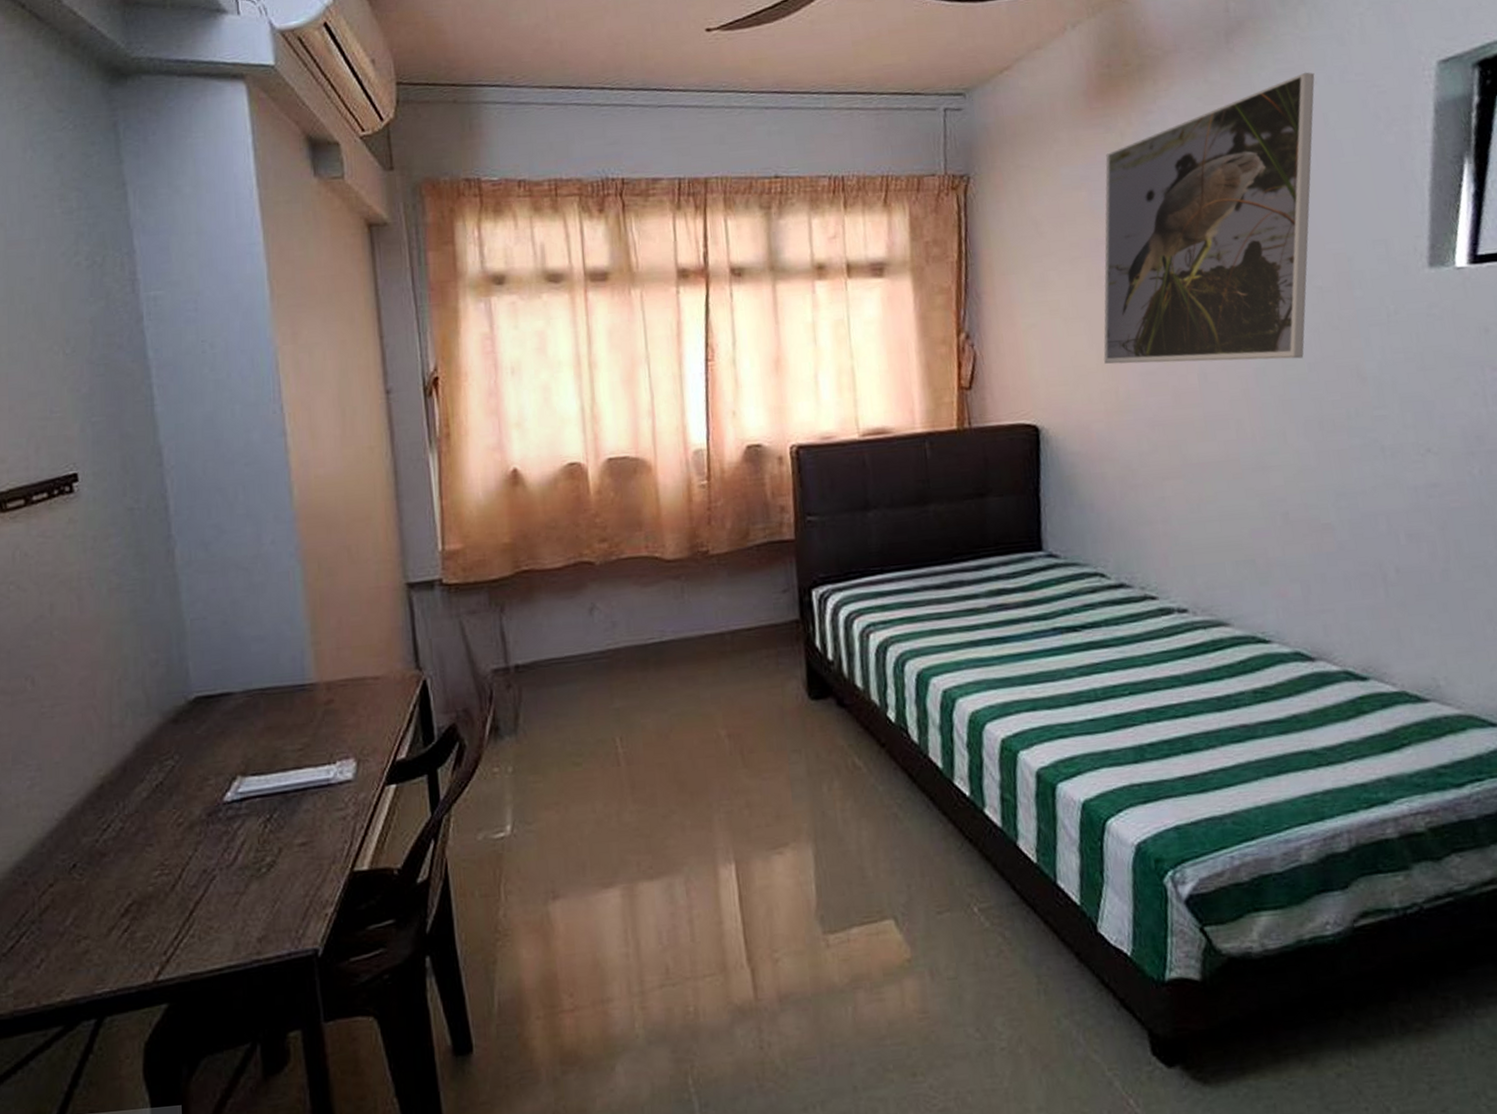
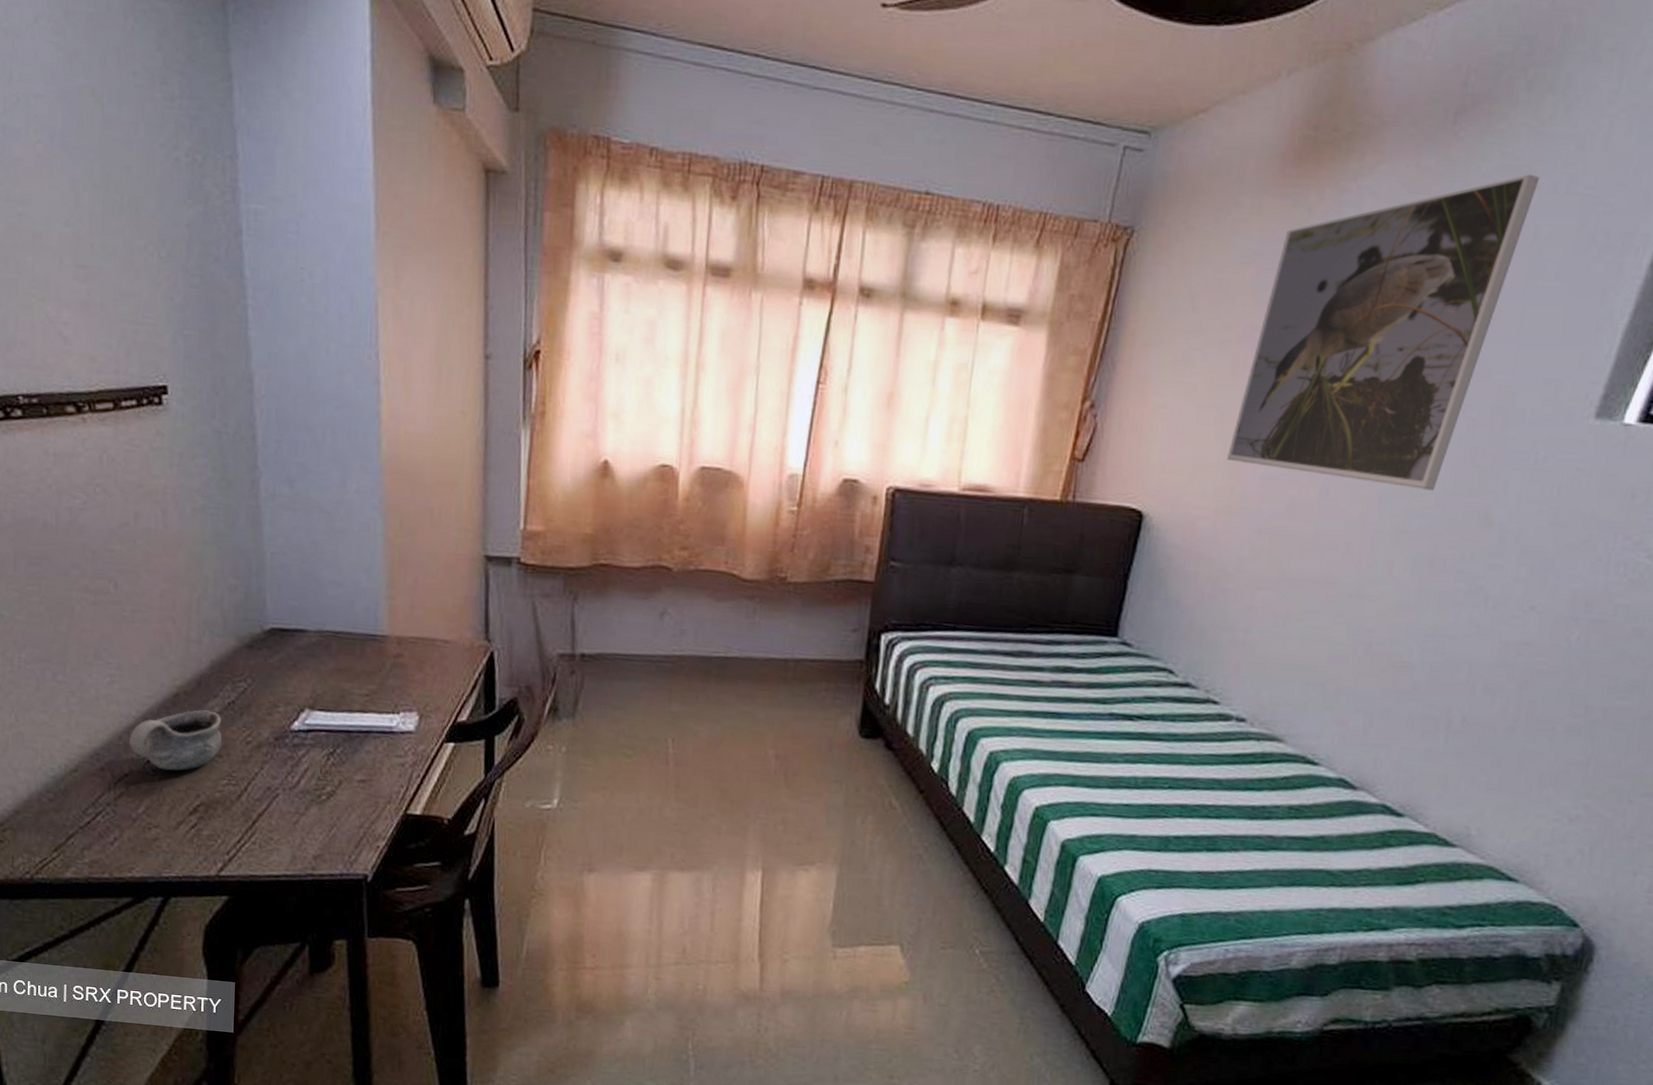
mug: none [53,797,151,872] -> present [129,710,222,771]

